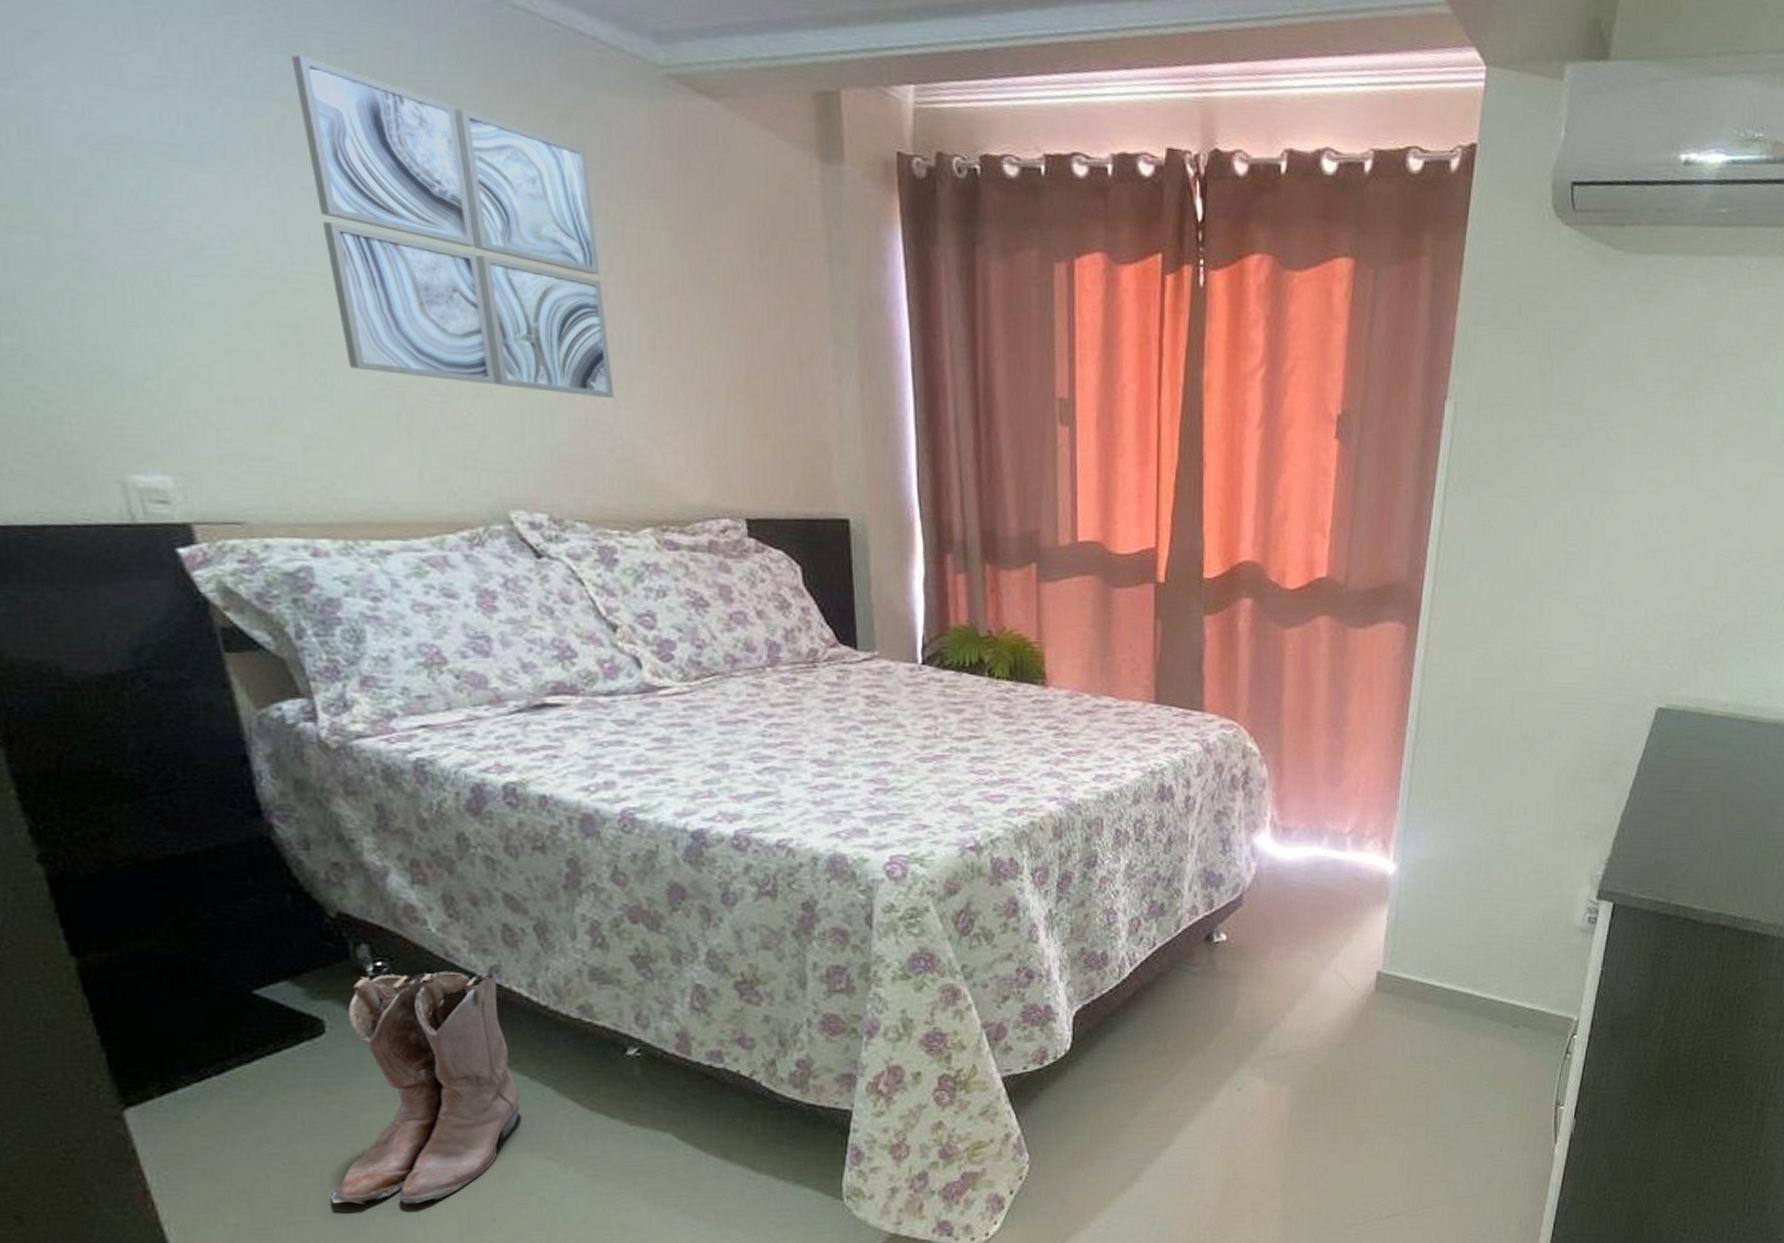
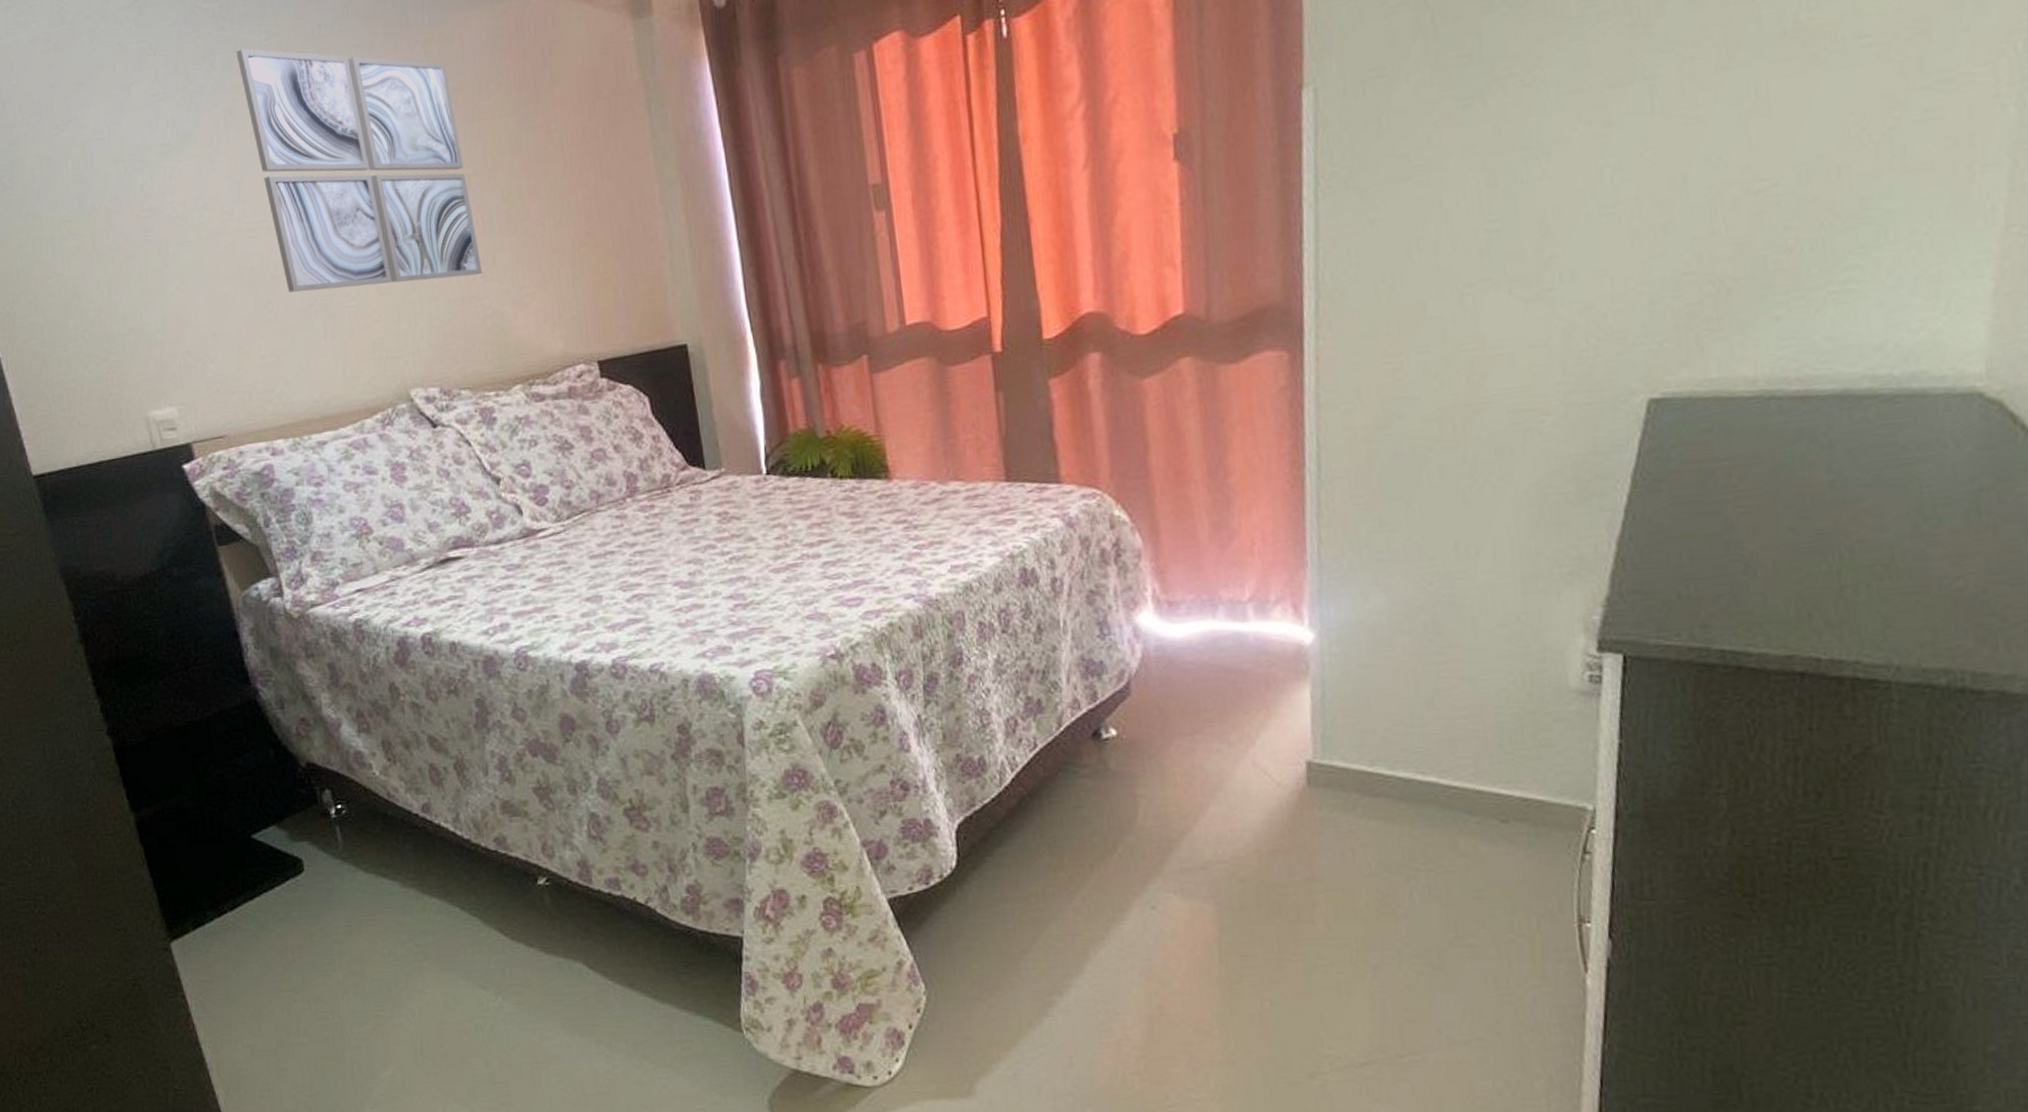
boots: present [330,970,520,1205] -> none [315,810,454,1029]

